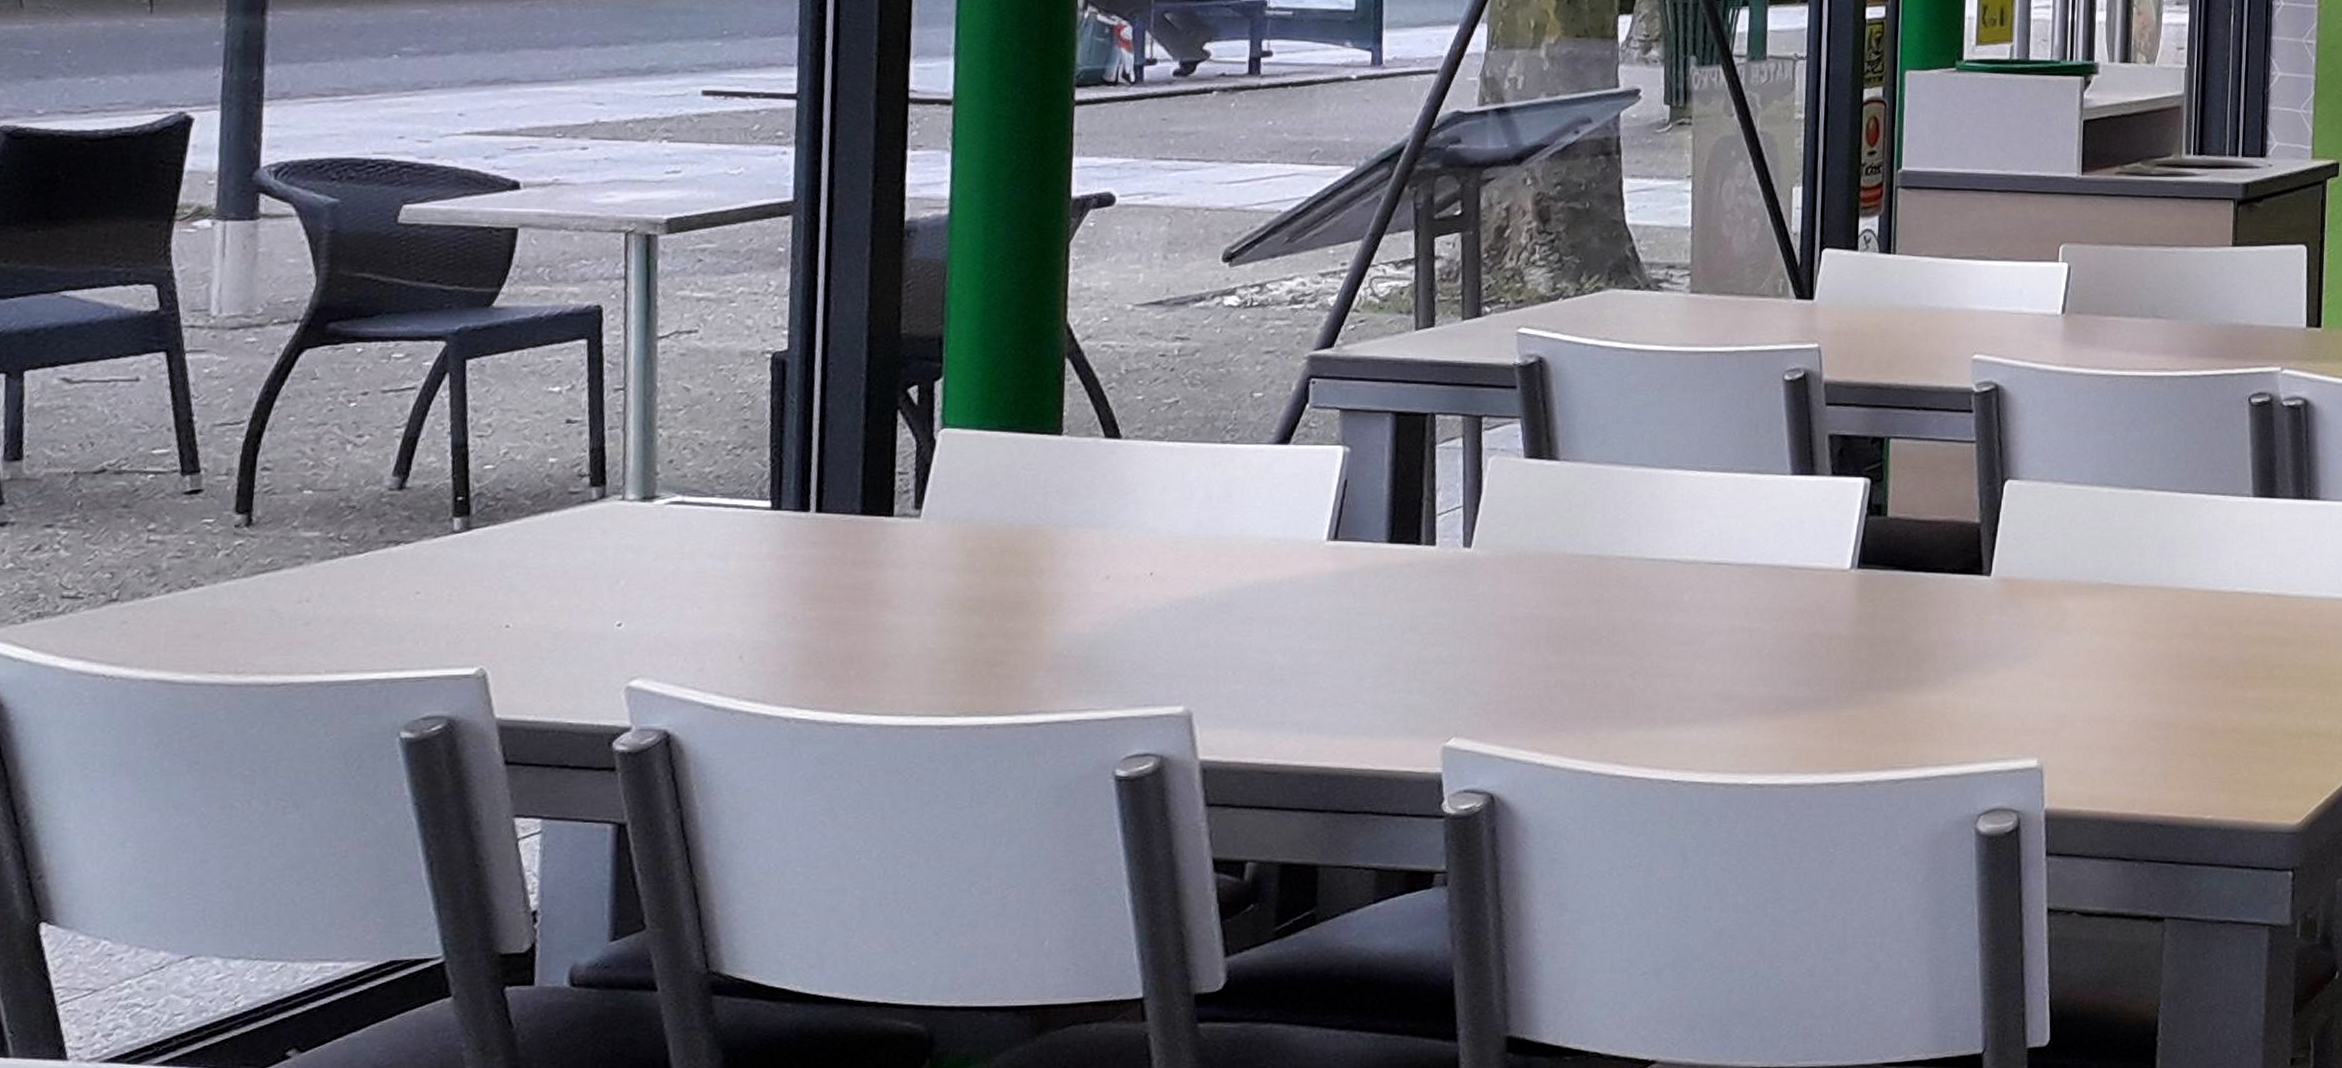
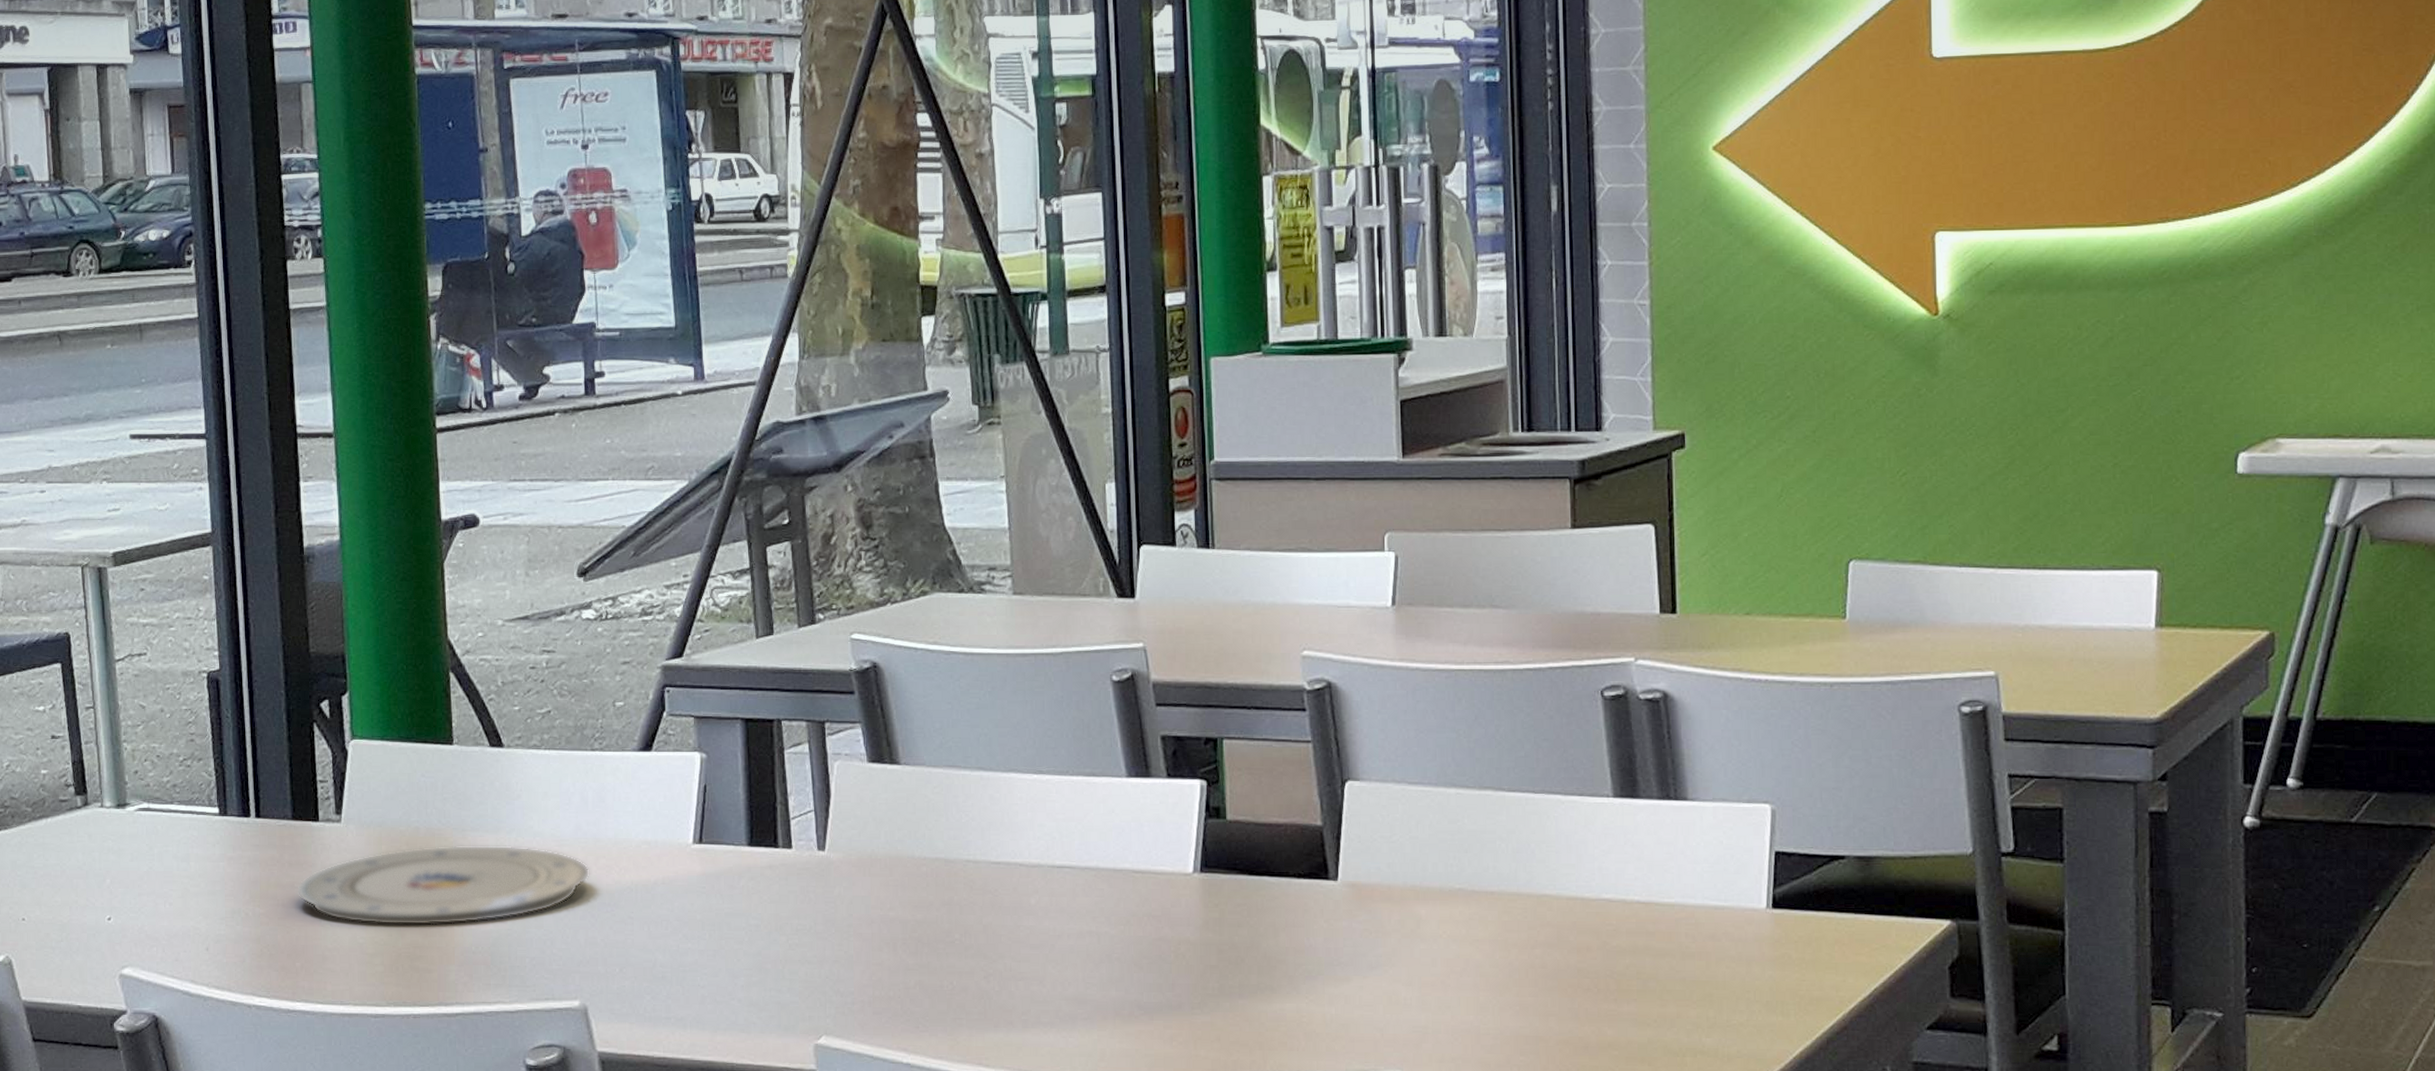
plate: none [857,542,1208,629] -> present [296,845,590,926]

